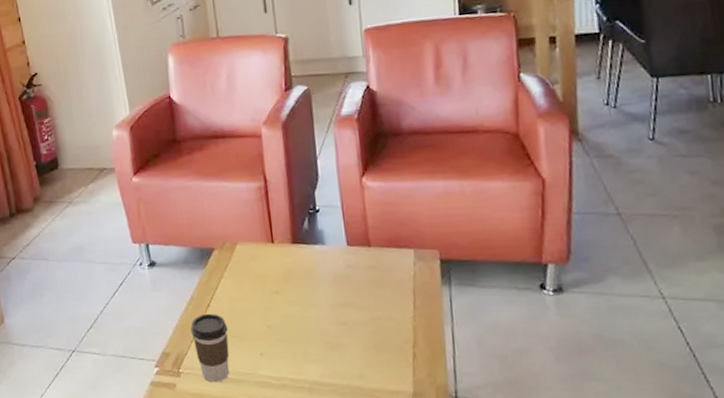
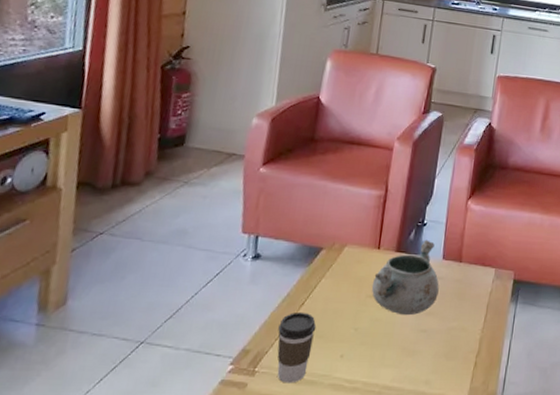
decorative bowl: none [274,226,352,309] -> present [371,239,440,316]

